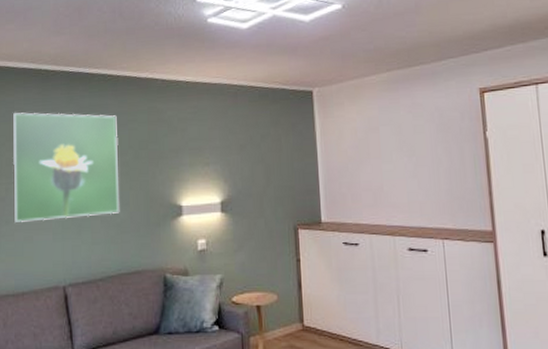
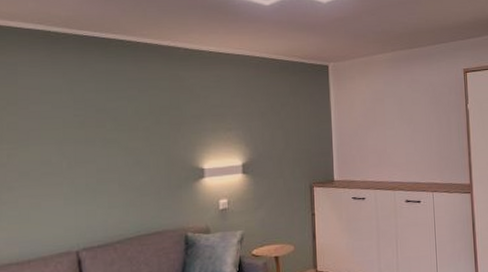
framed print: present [12,112,120,222] -> none [15,75,140,189]

